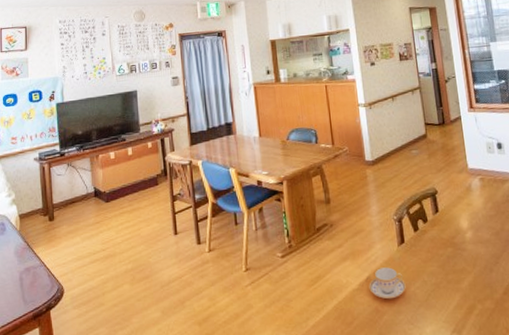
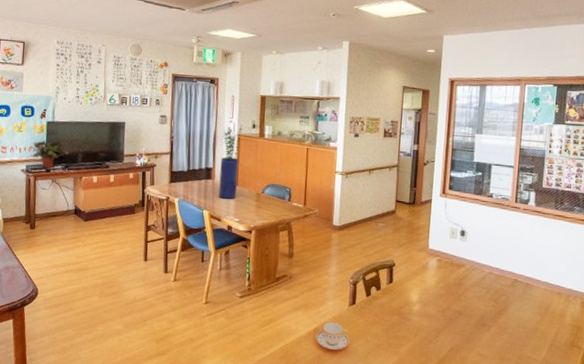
potted plant: none [43,122,78,154] -> present [31,140,65,169]
vase: none [238,73,262,153] -> present [218,125,243,199]

